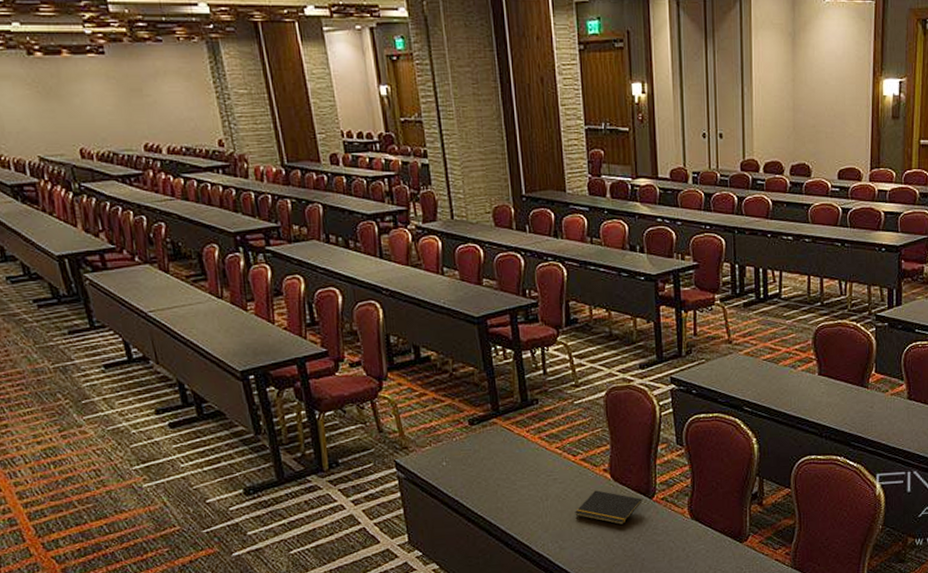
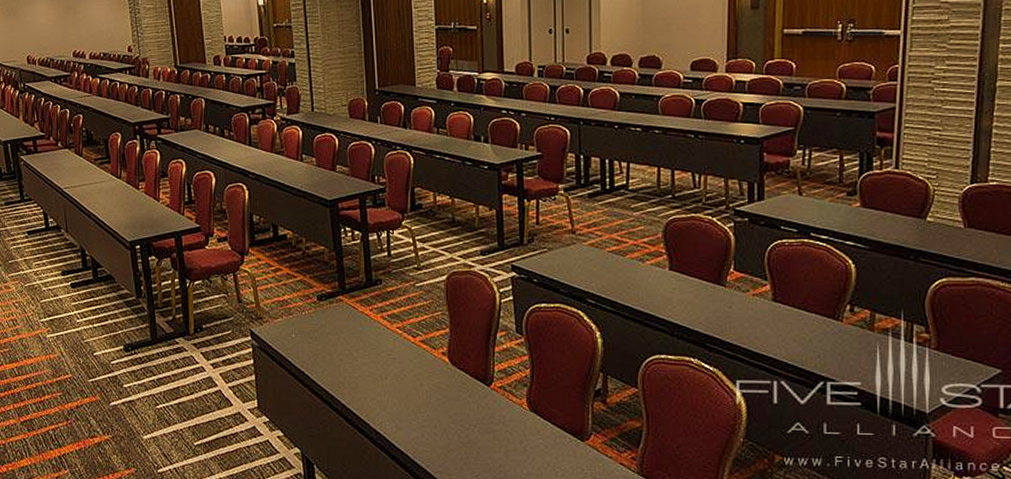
notepad: present [575,490,642,525] -> none [412,373,480,411]

